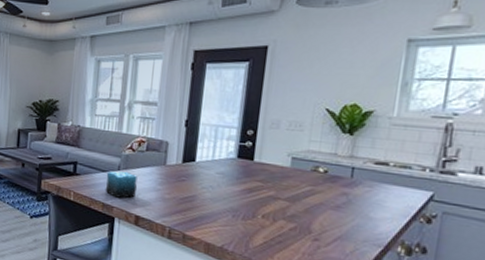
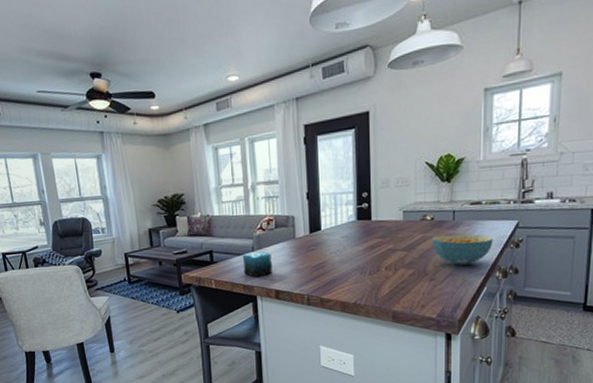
cereal bowl: none [321,191,399,232] -> present [431,234,494,265]

